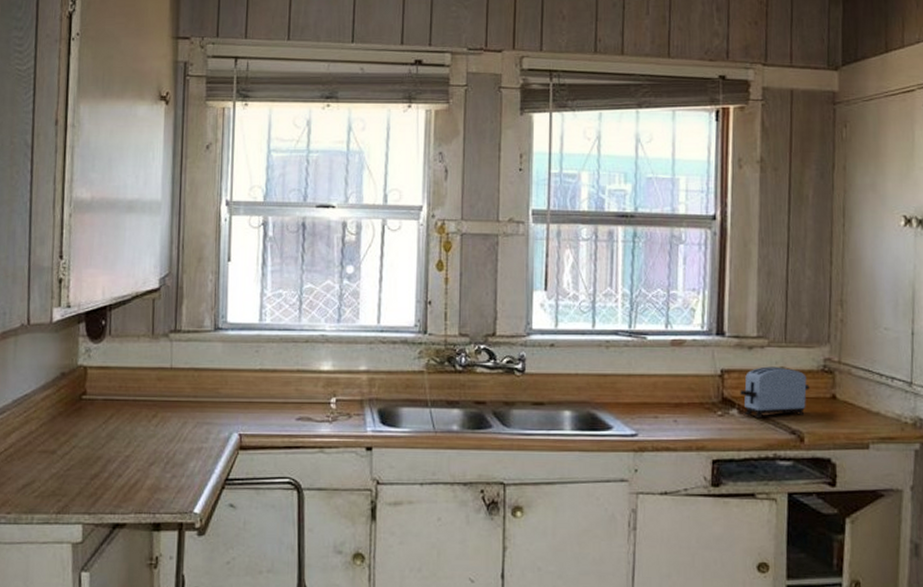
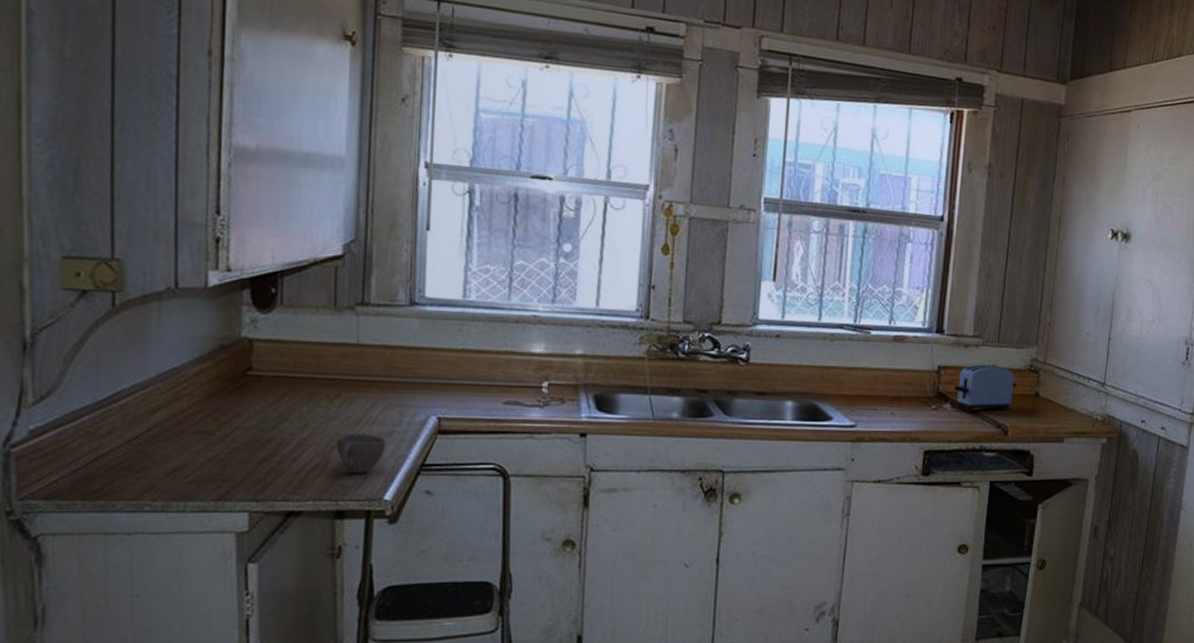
cup: none [154,450,196,488] -> present [336,433,386,473]

